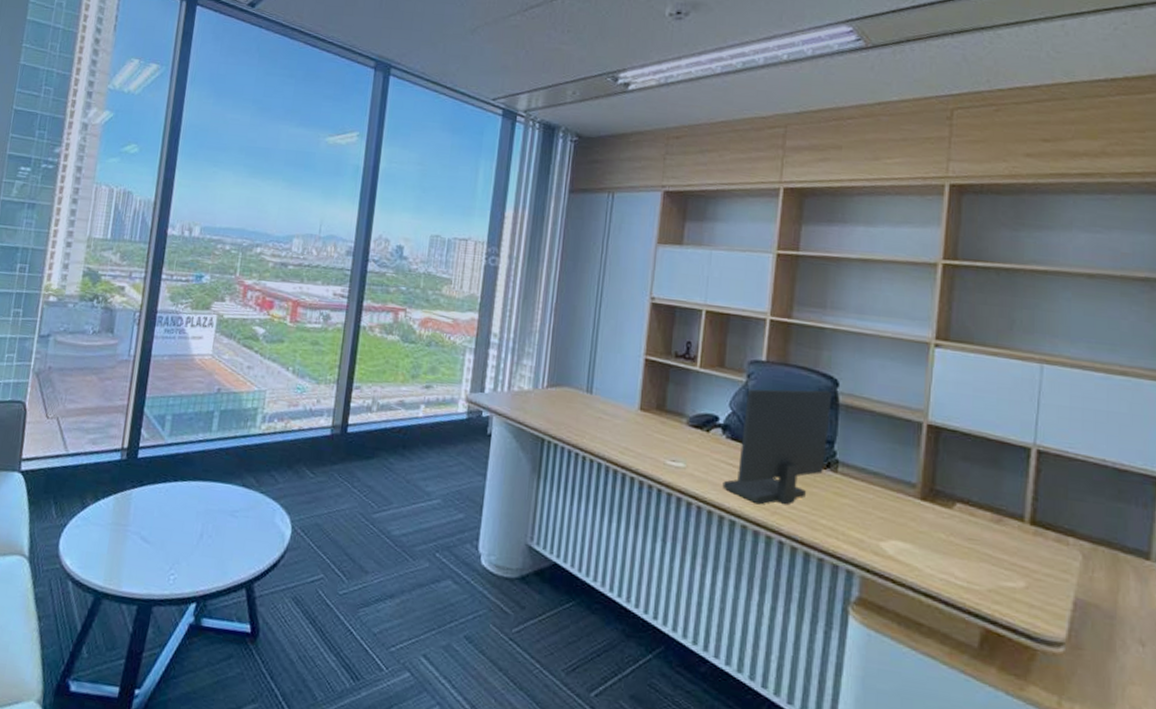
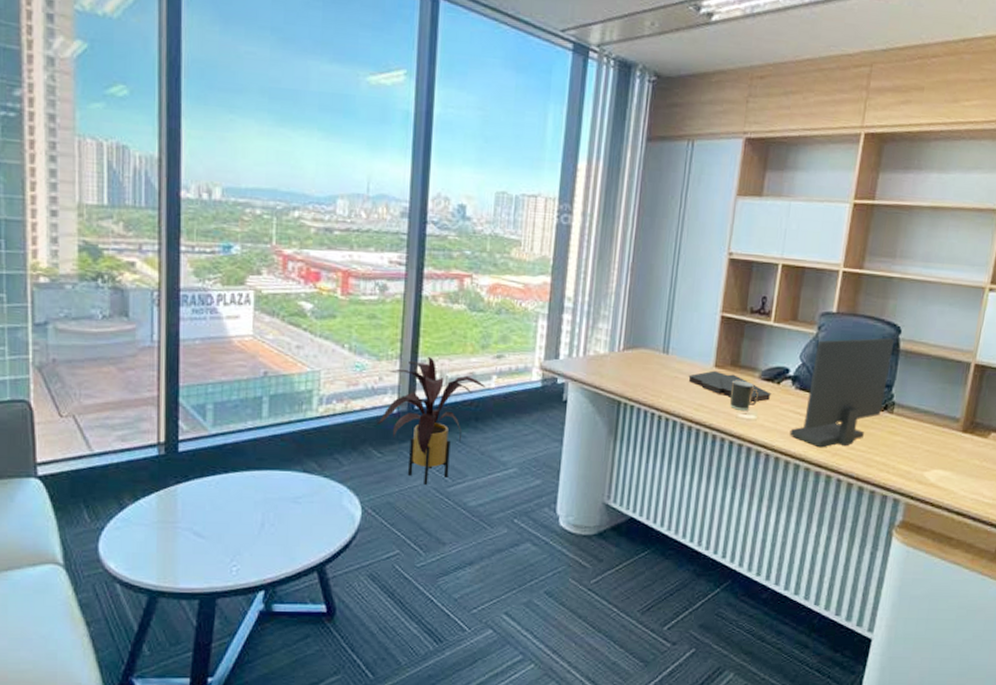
house plant: none [311,384,414,509] -> present [376,357,486,485]
papers: none [613,413,701,450] -> present [688,370,772,403]
mug: none [656,424,688,458] -> present [730,380,759,411]

